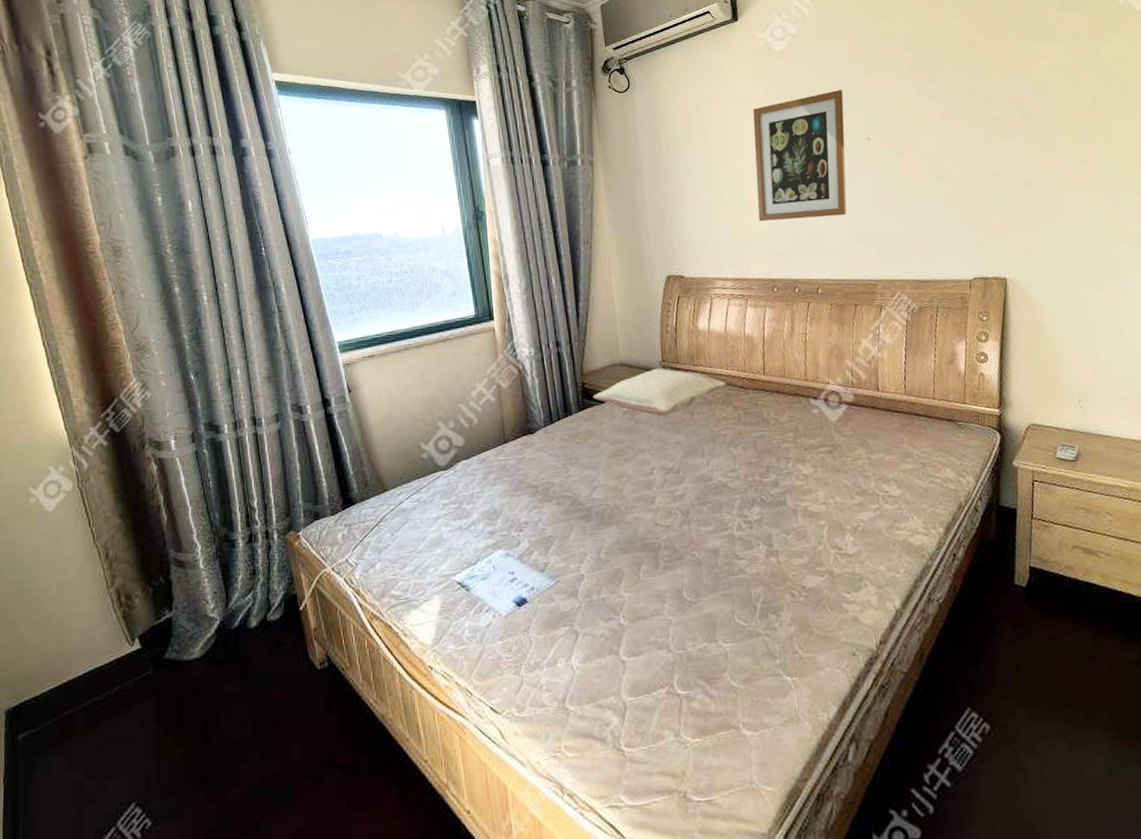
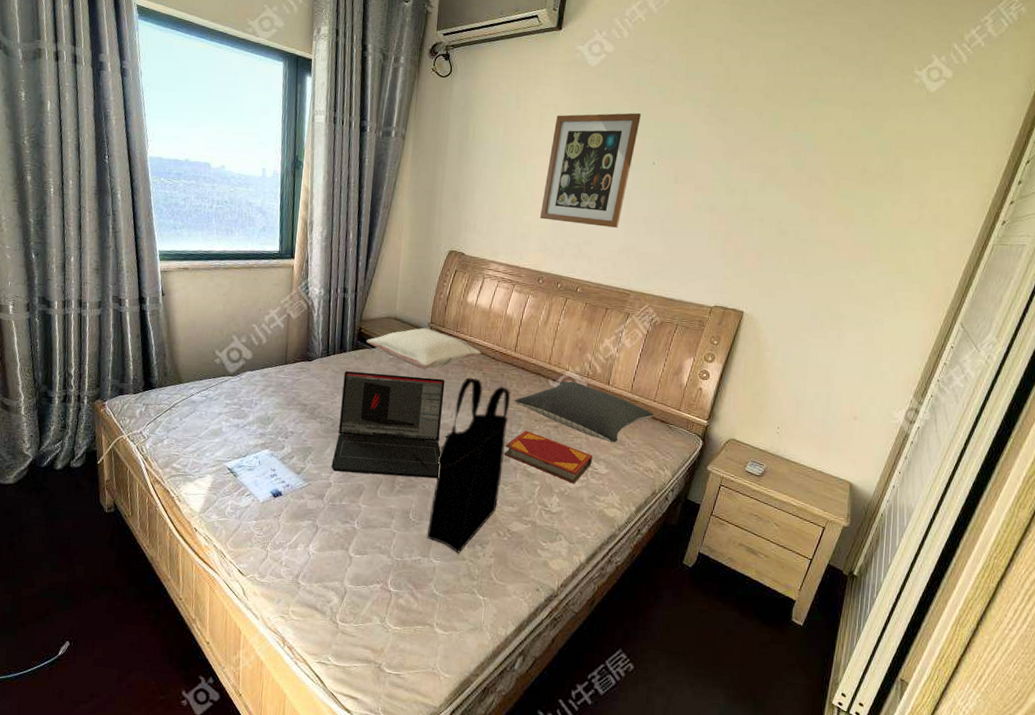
laptop: none [574,423,708,560] -> present [331,370,445,479]
tote bag: none [703,413,784,630] -> present [426,377,511,554]
pillow: none [775,395,937,458] -> present [514,381,653,444]
hardback book: none [777,462,881,515] -> present [504,430,592,484]

